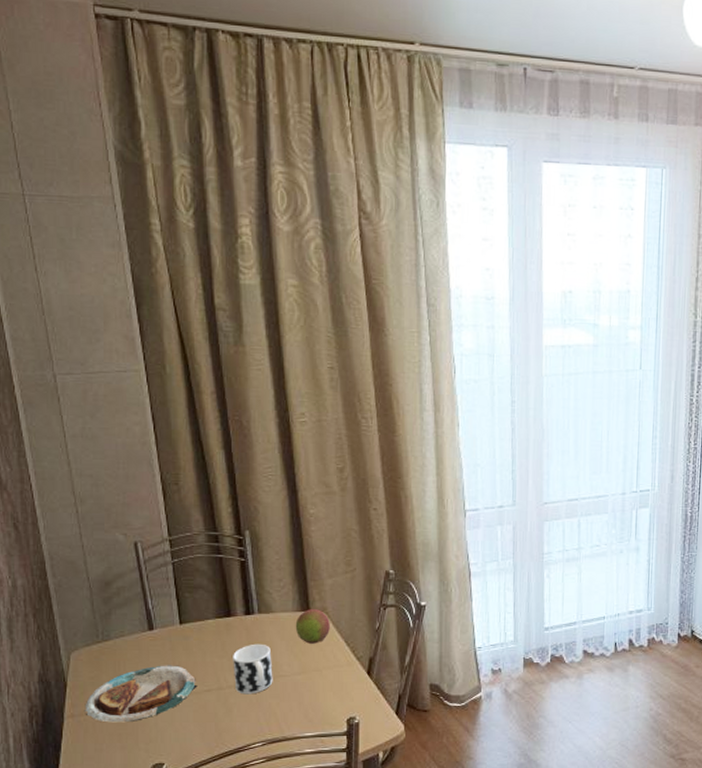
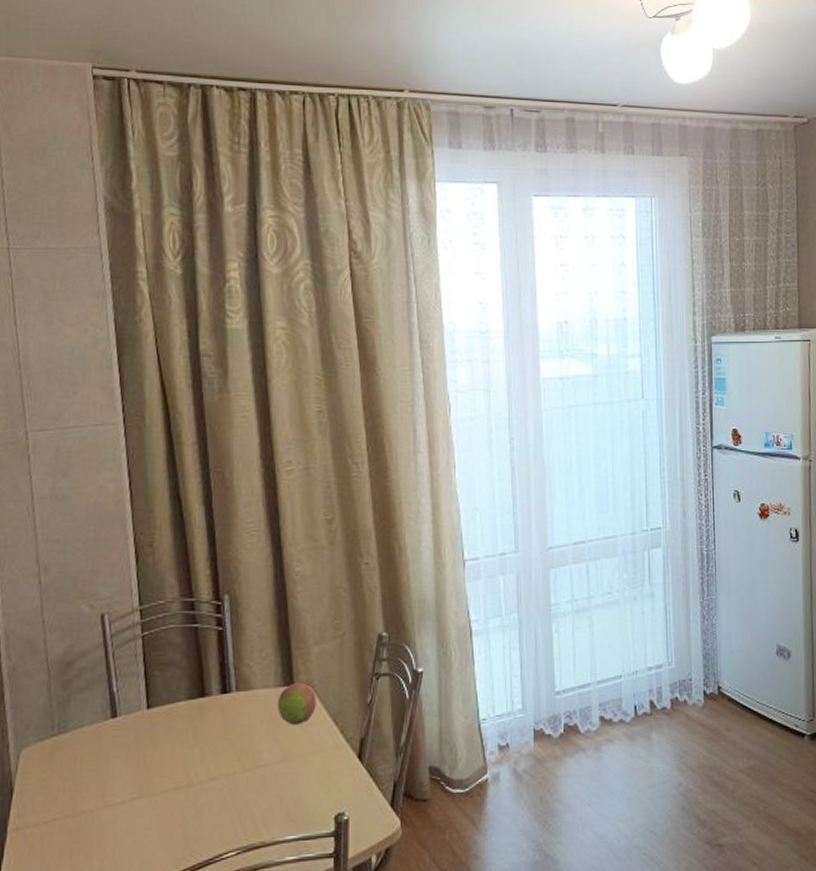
plate: present [85,665,197,723] -> none [32,759,164,836]
cup: present [233,643,273,695] -> none [205,727,251,791]

